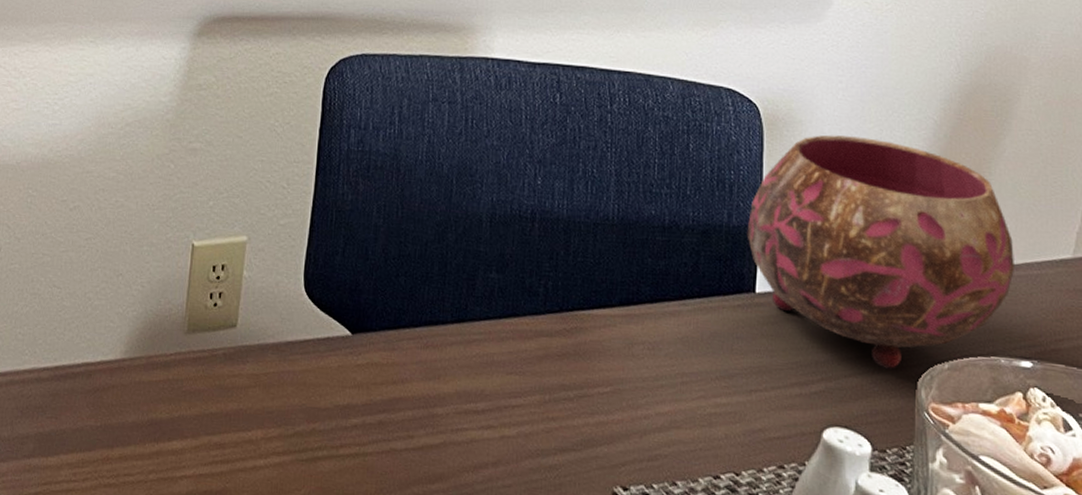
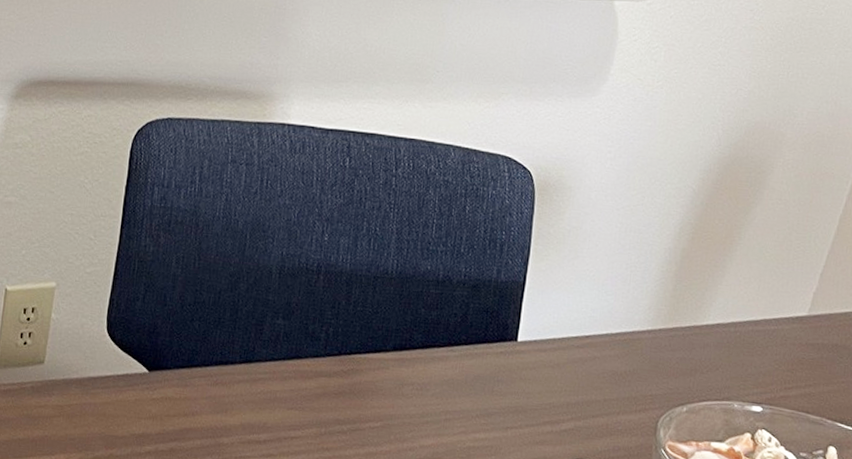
bowl: present [746,135,1016,369] -> none [513,200,755,411]

